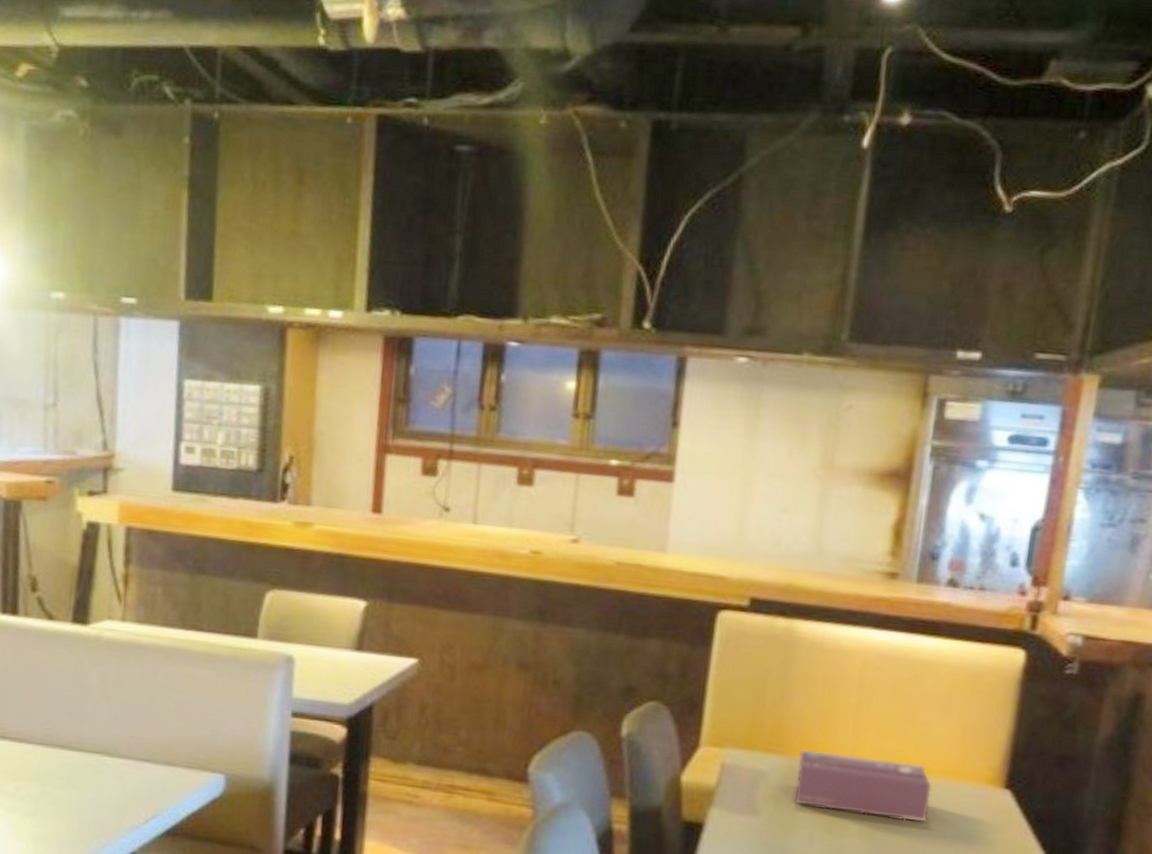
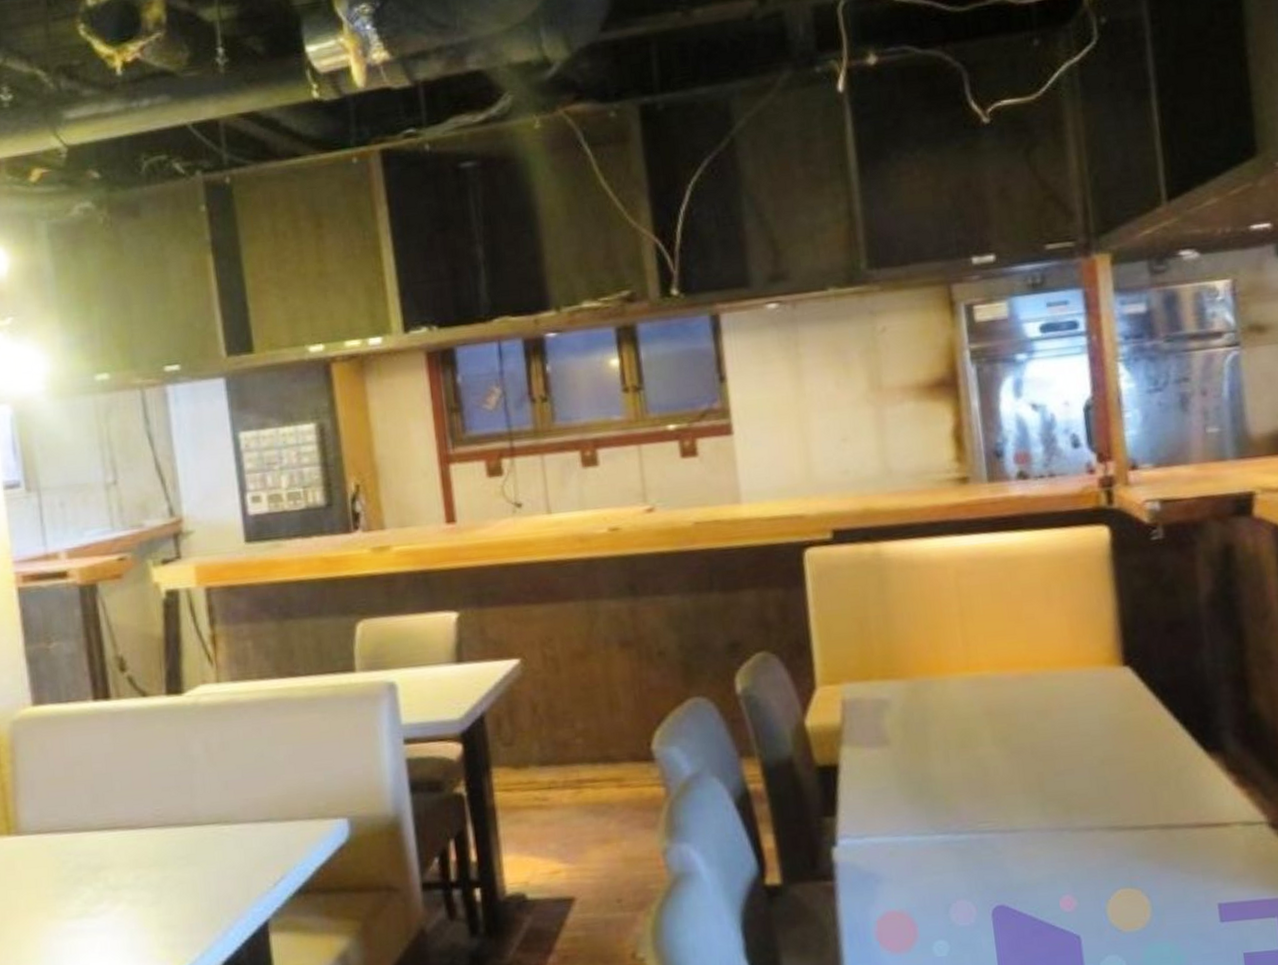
tissue box: present [794,749,932,822] -> none [915,659,1057,725]

